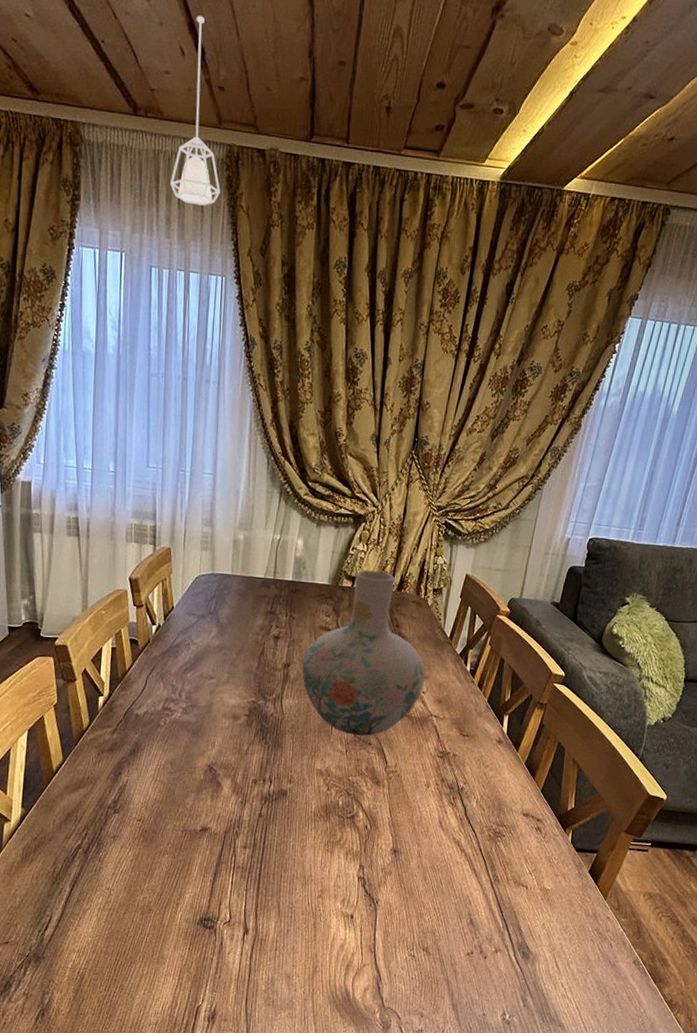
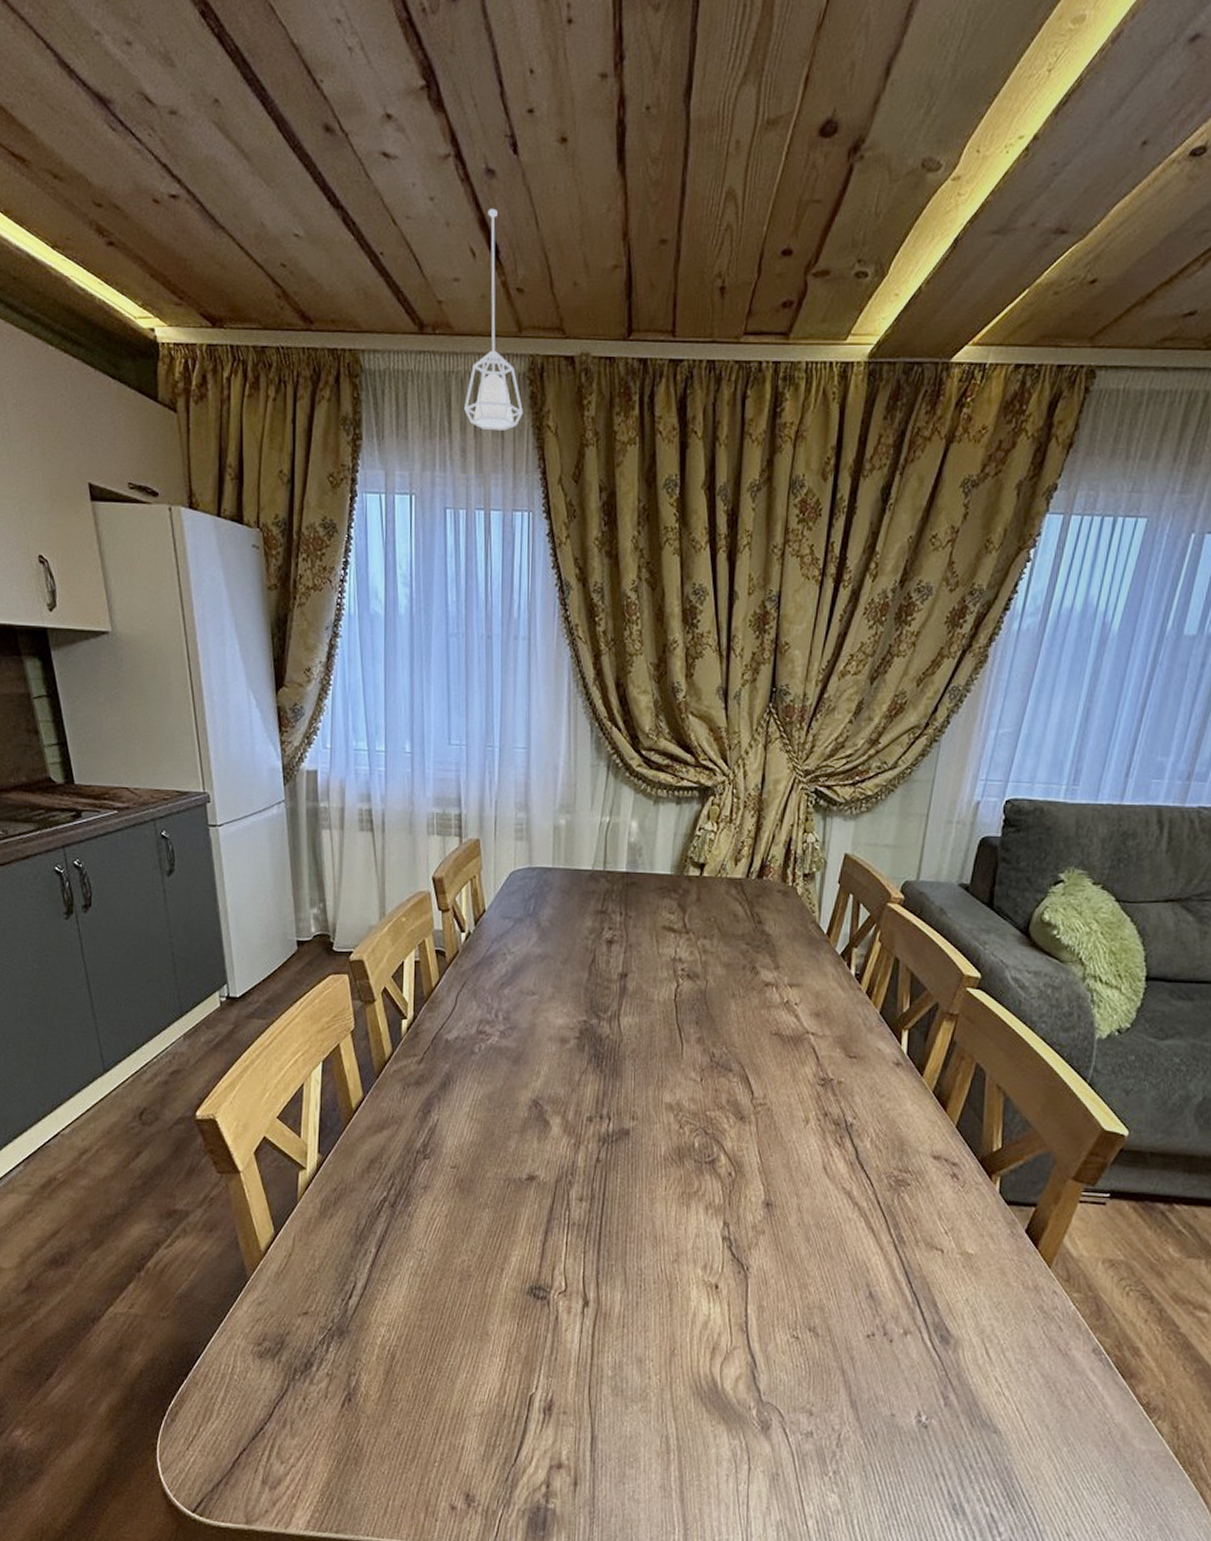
vase: present [302,570,426,736] -> none [642,855,798,1060]

